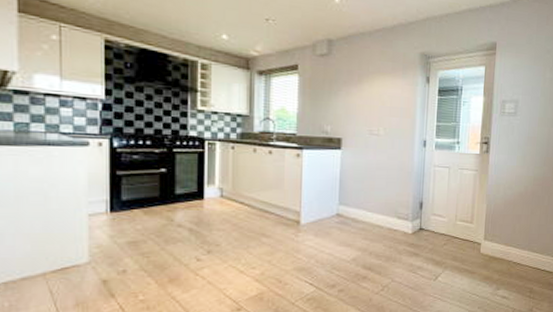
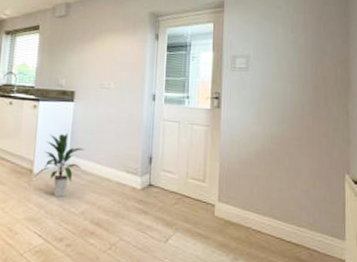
indoor plant: none [302,182,355,247] -> present [34,133,86,198]

